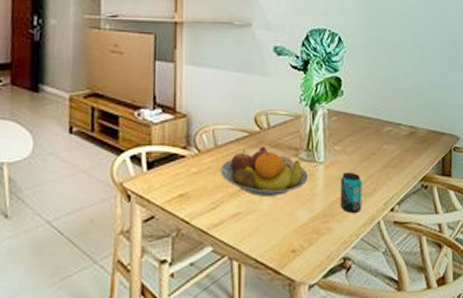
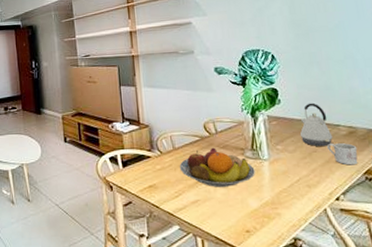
beverage can: present [340,171,363,213] -> none [285,167,308,201]
kettle: none [360,97,393,149] -> present [299,102,333,147]
mug: none [387,144,416,171] -> present [327,143,358,165]

